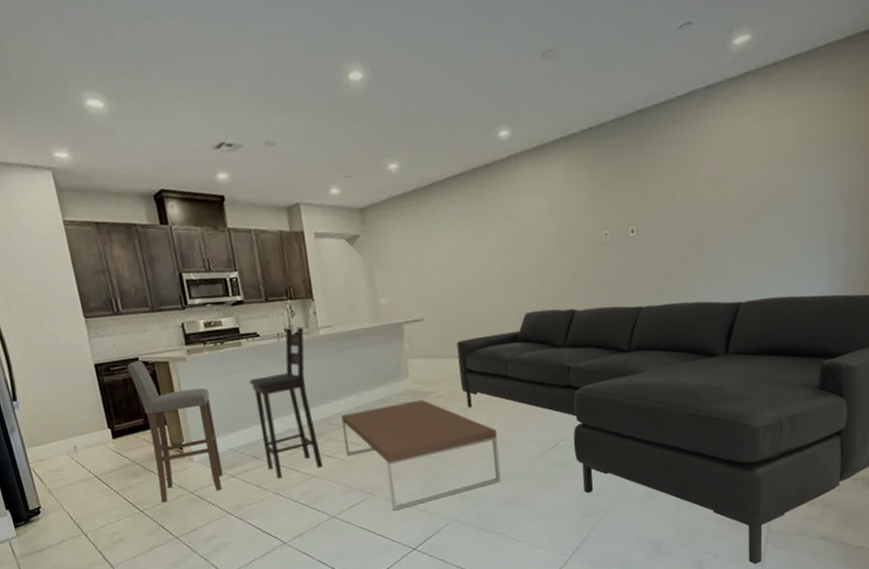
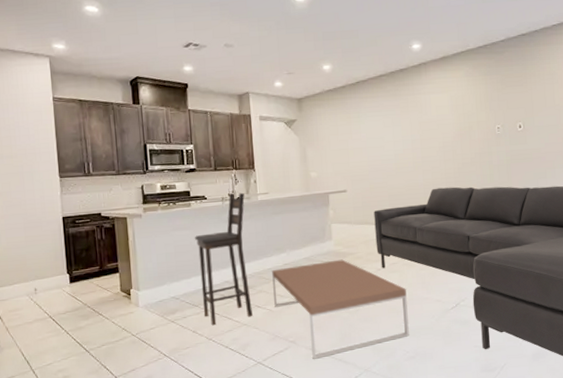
bar stool: present [127,360,223,503] -> none [91,215,164,344]

